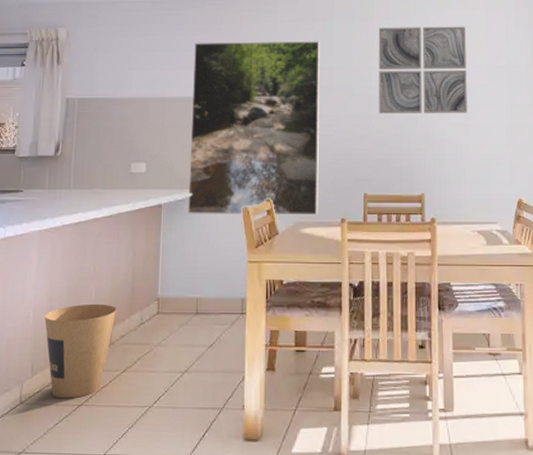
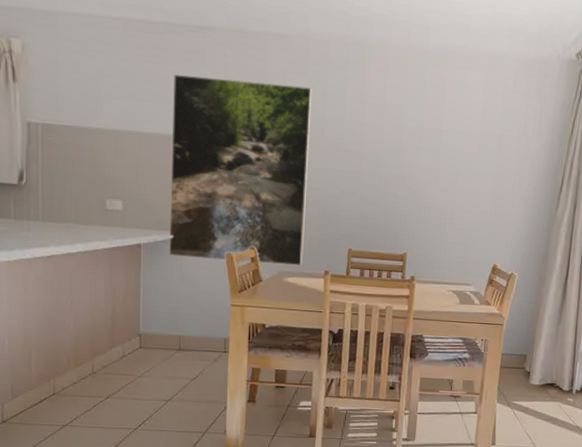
trash can: present [45,303,116,399] -> none [21,335,97,420]
wall art: present [378,26,468,114] -> none [369,80,463,180]

